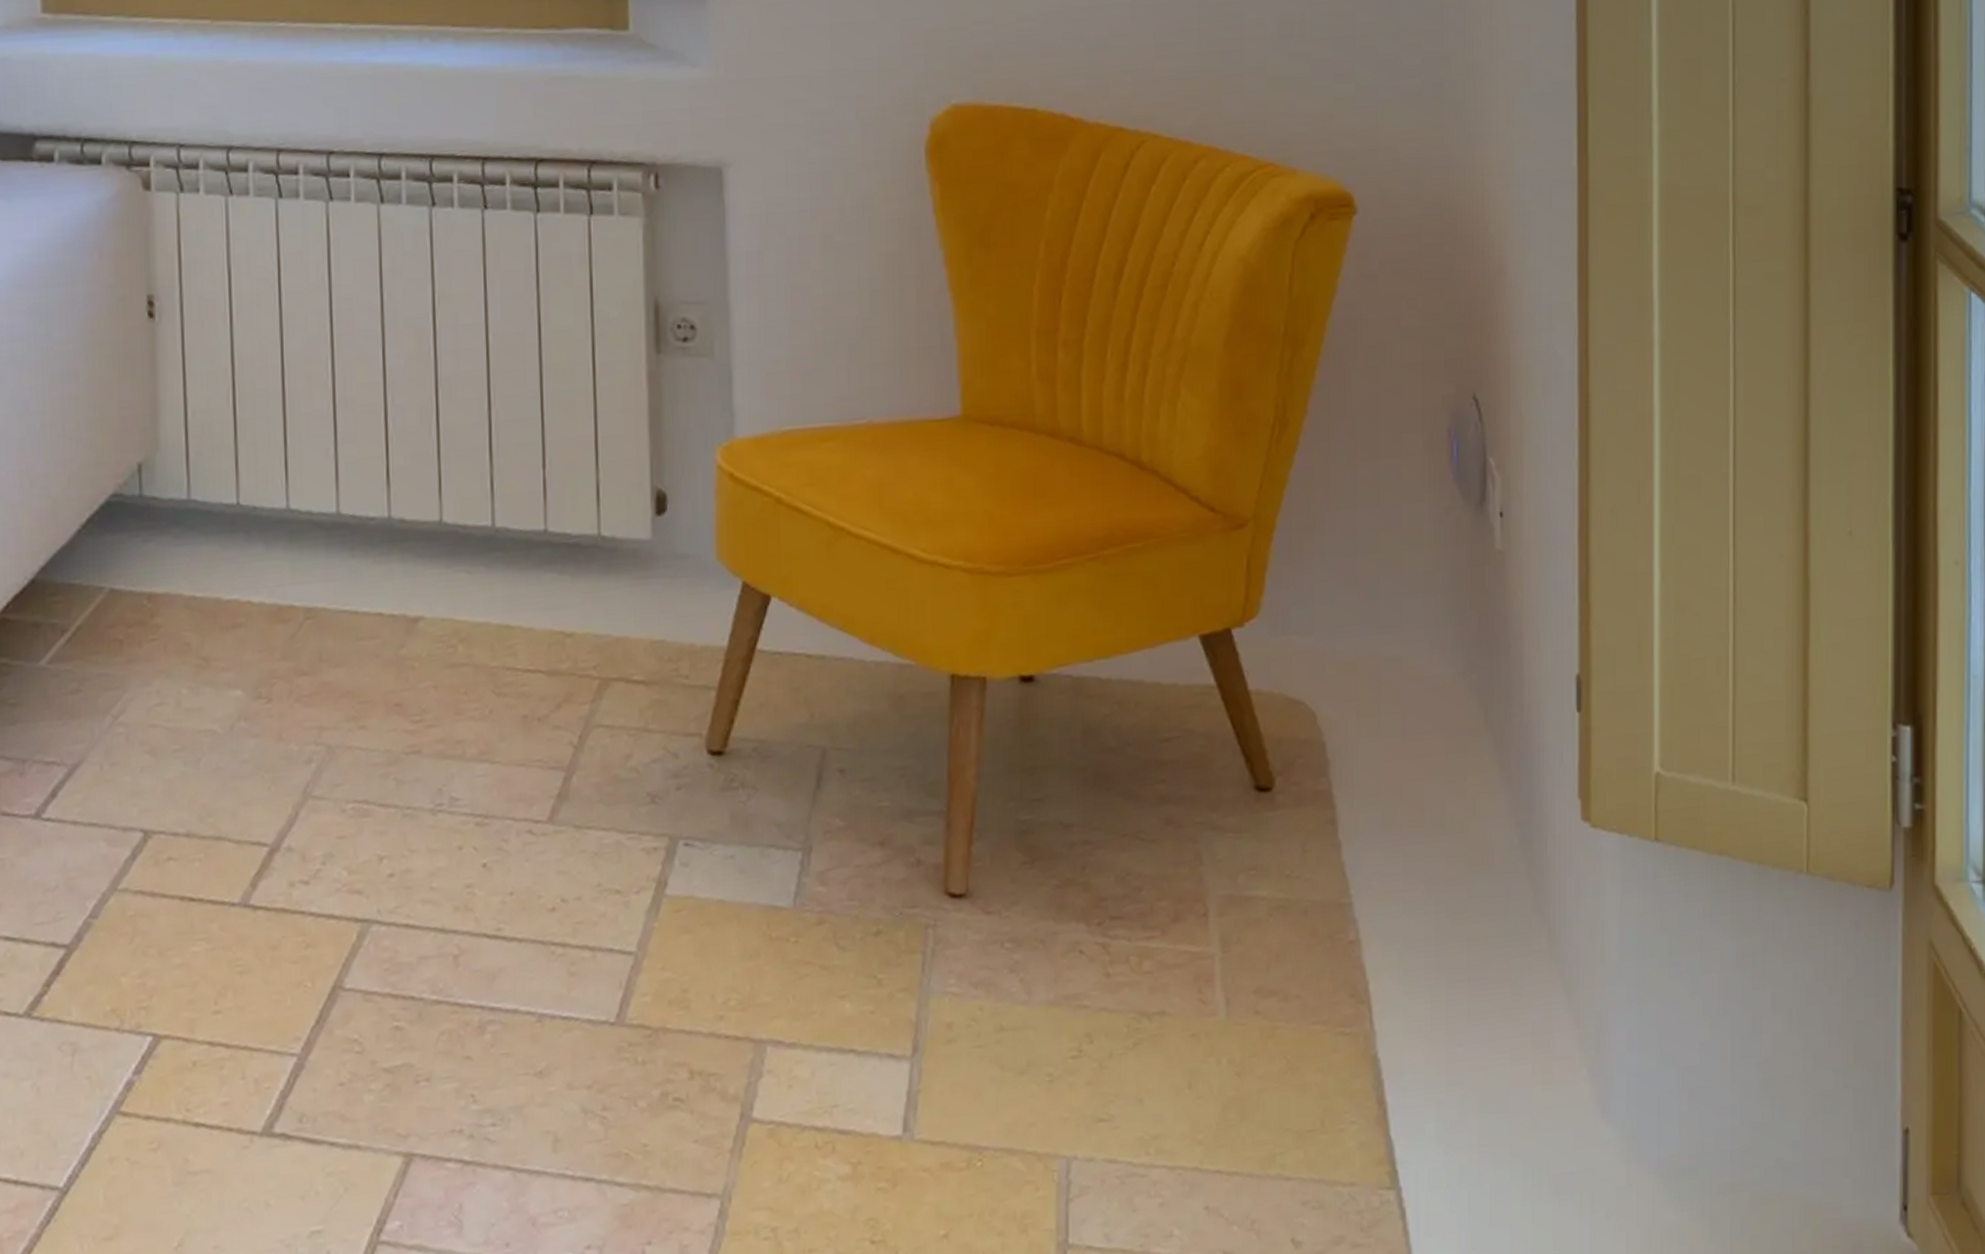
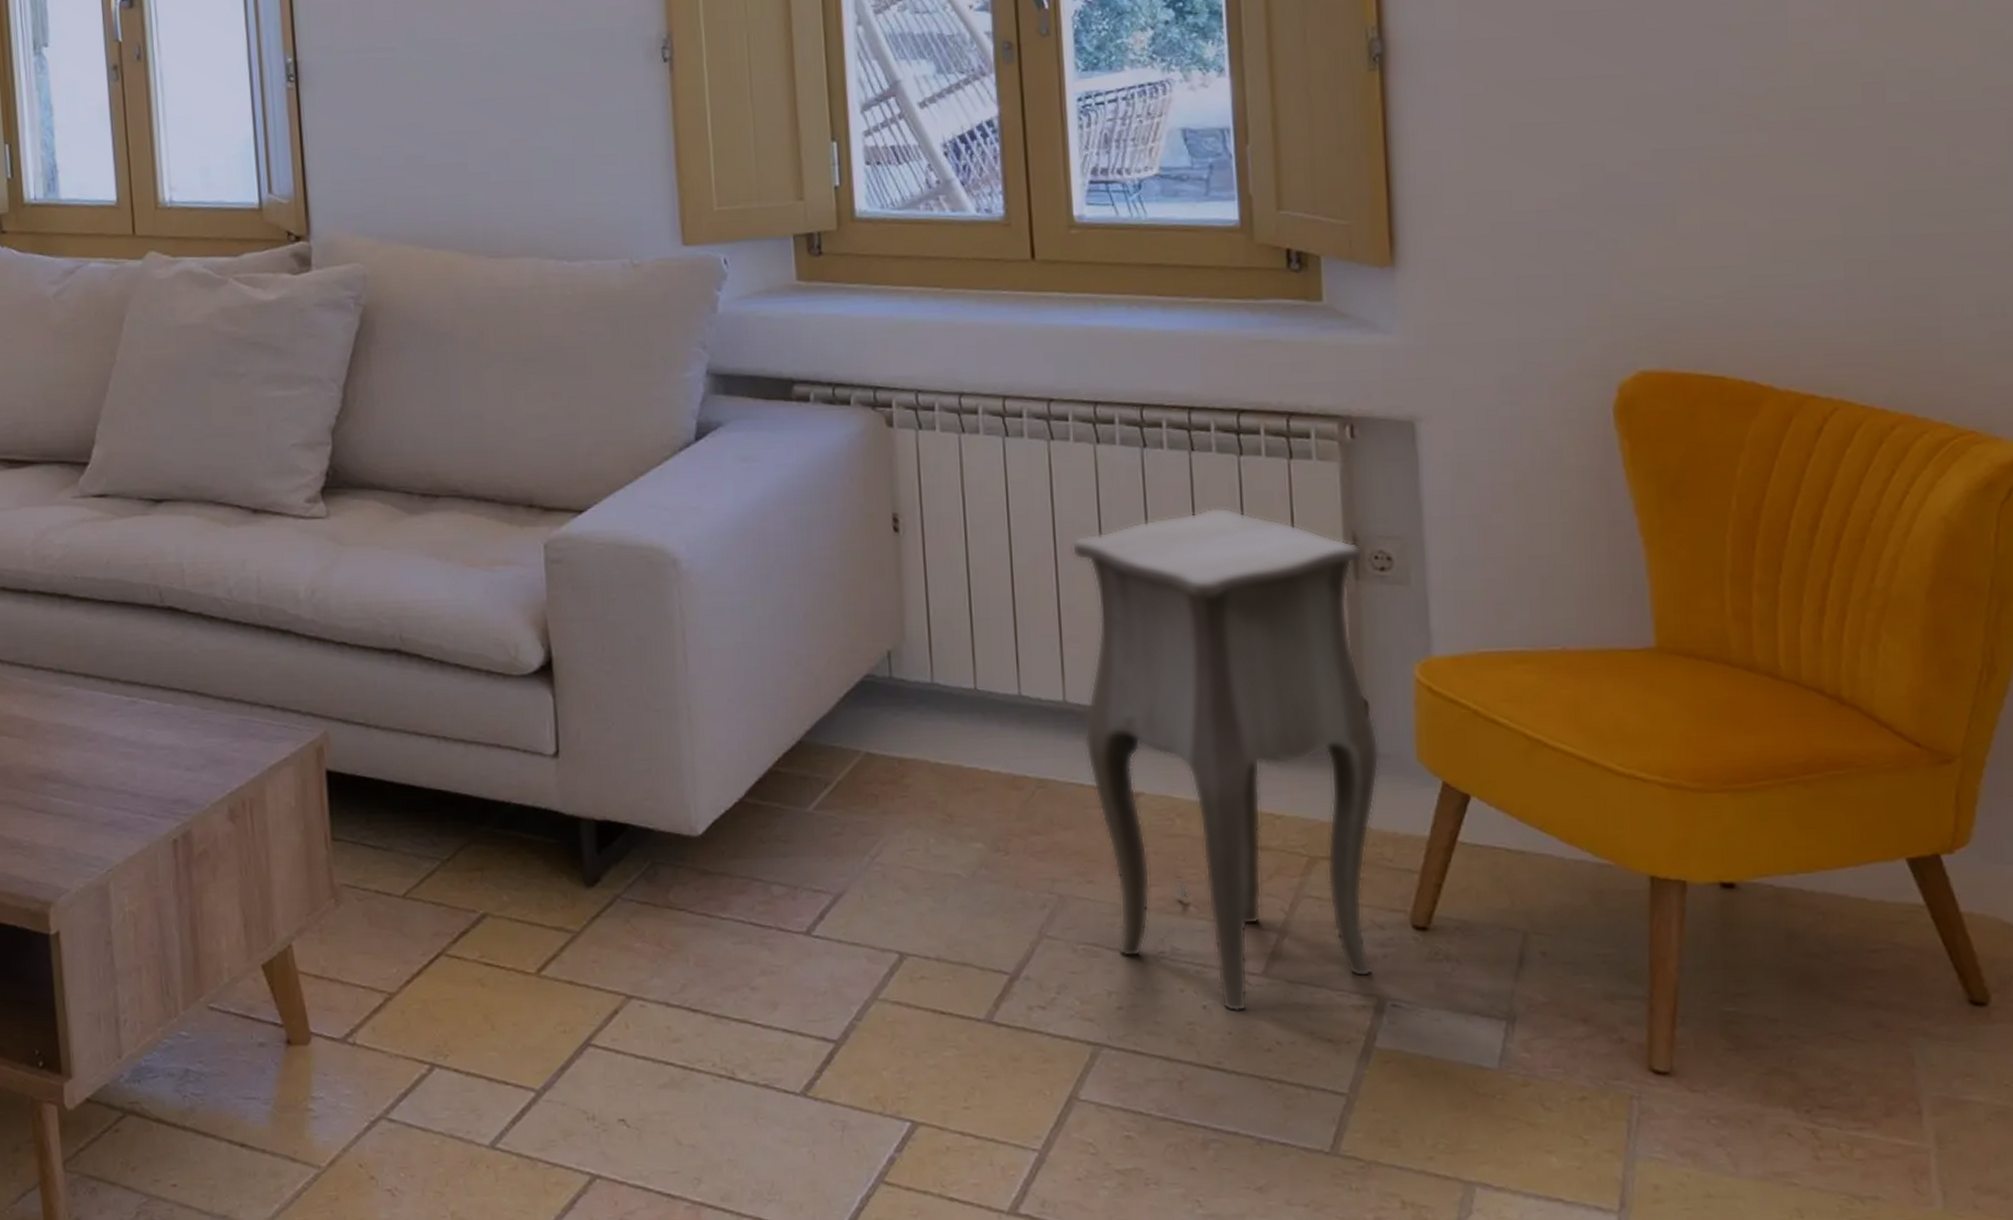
side table: none [350,274,677,868] -> present [1071,507,1380,1012]

